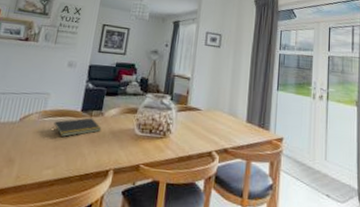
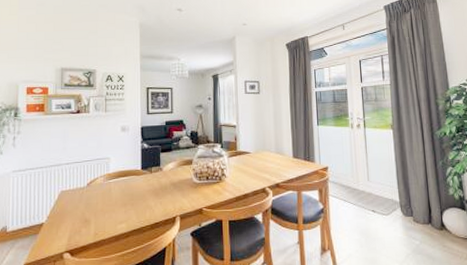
notepad: present [53,118,102,137] -> none [119,174,163,194]

